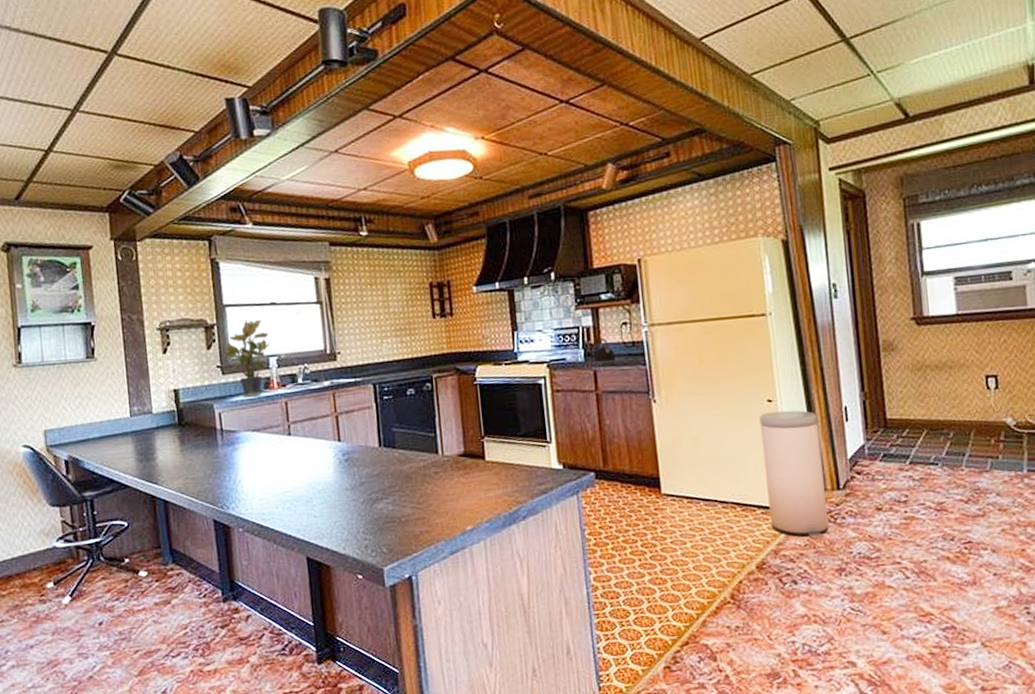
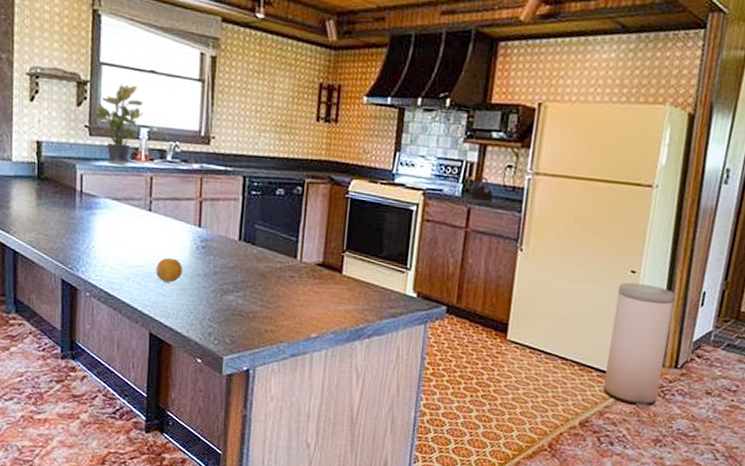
fruit: none [303,477,330,503] -> present [155,258,183,283]

